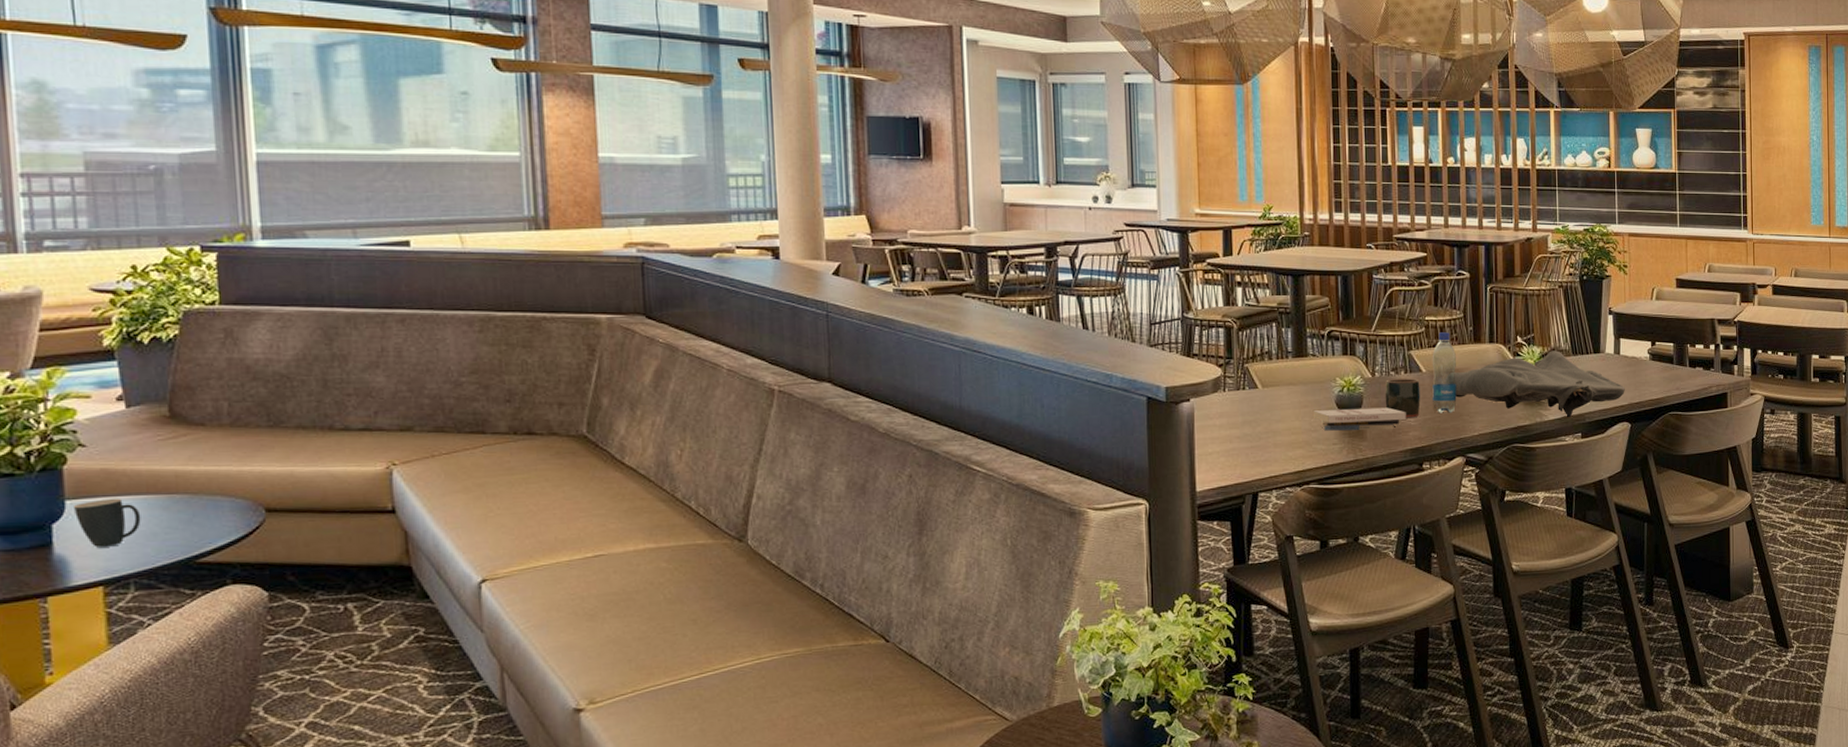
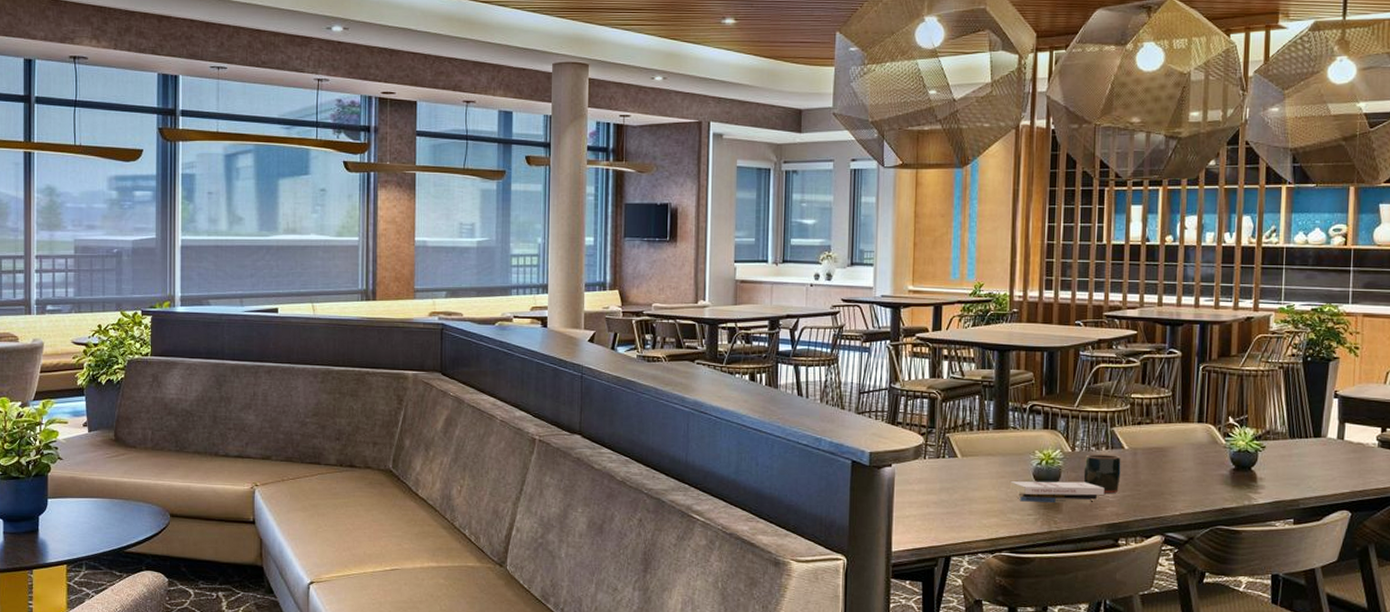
mug: present [72,498,141,548] -> none [52,499,92,536]
bottle: present [1431,332,1457,413] -> none [1132,410,1161,491]
overcoat: present [1454,350,1625,418] -> none [1157,433,1347,503]

